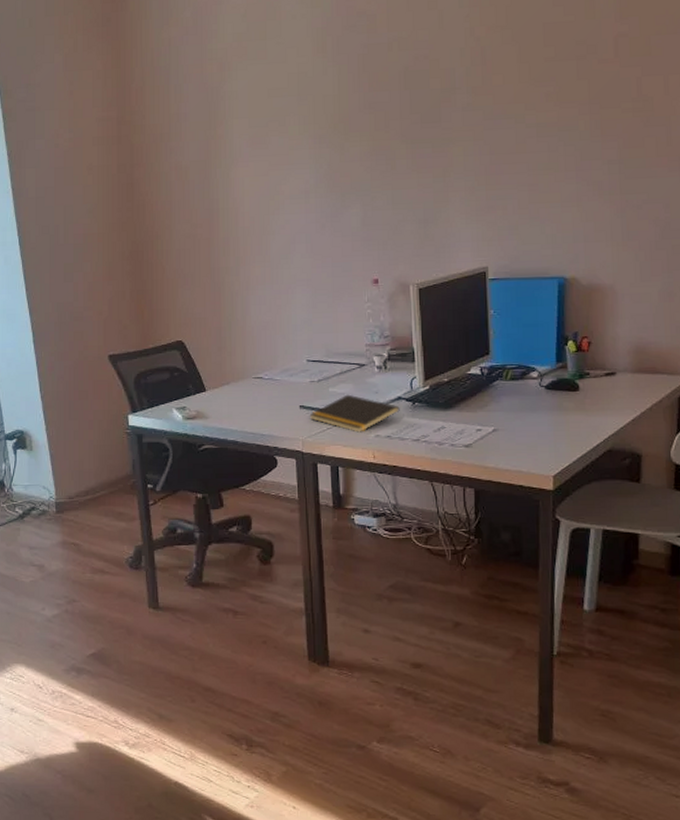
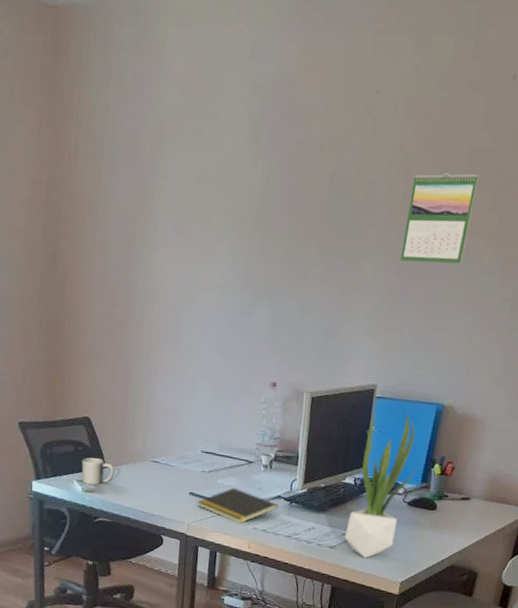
mug: none [179,382,216,412] -> present [81,457,115,486]
potted plant: none [480,291,550,454] -> present [345,413,418,558]
calendar: none [489,47,559,140] -> present [400,173,479,264]

